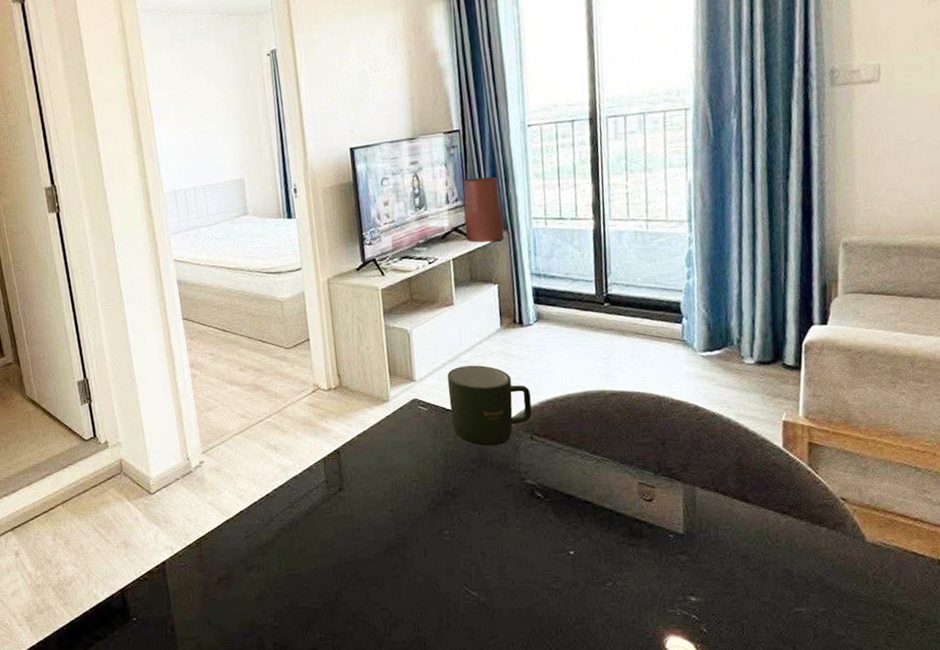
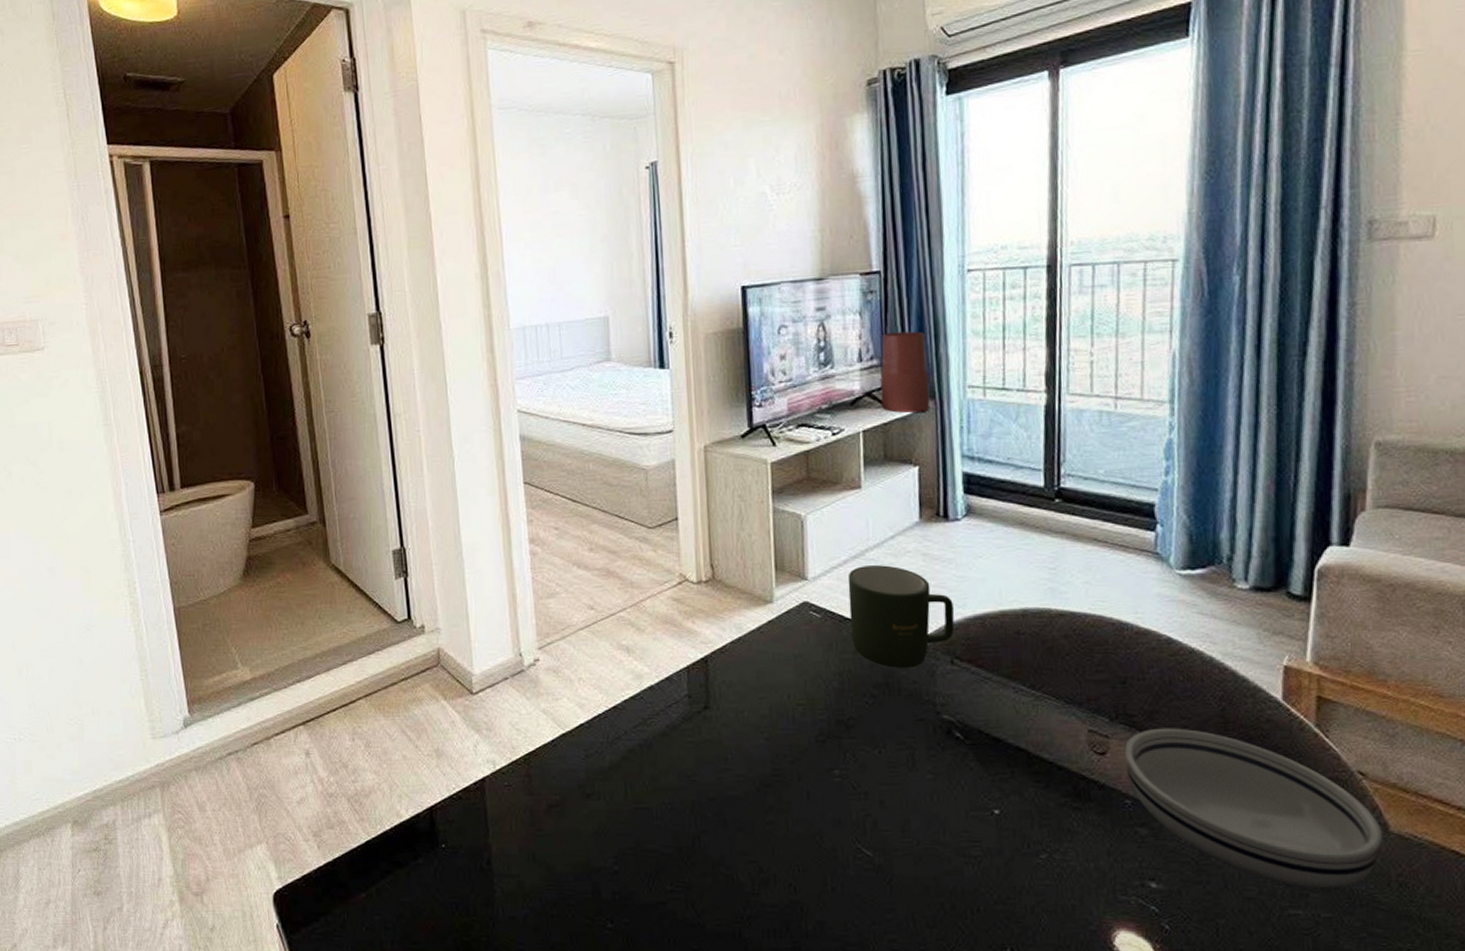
bowl: none [666,475,861,591] -> present [1124,728,1383,889]

